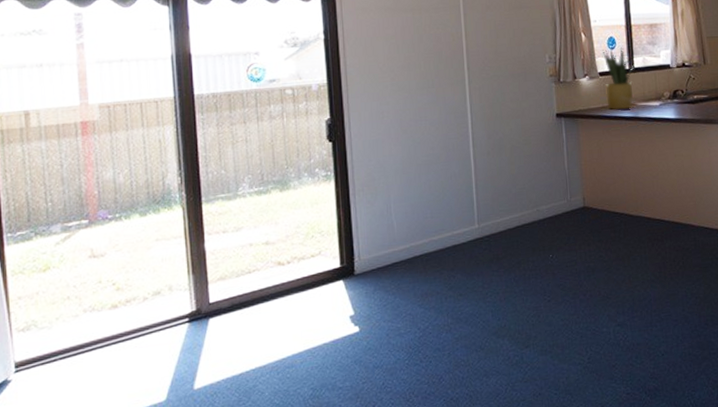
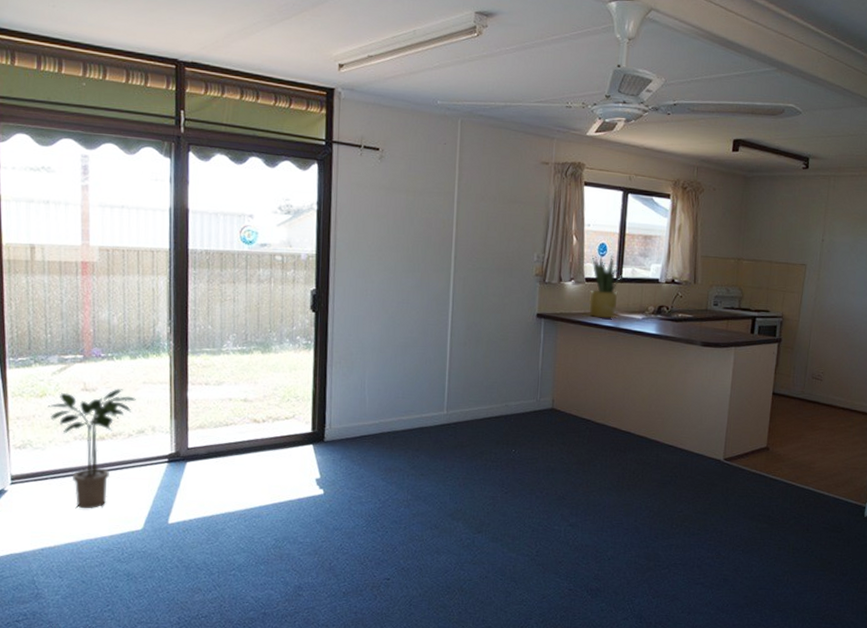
potted plant: none [52,250,149,387] -> present [47,389,136,508]

